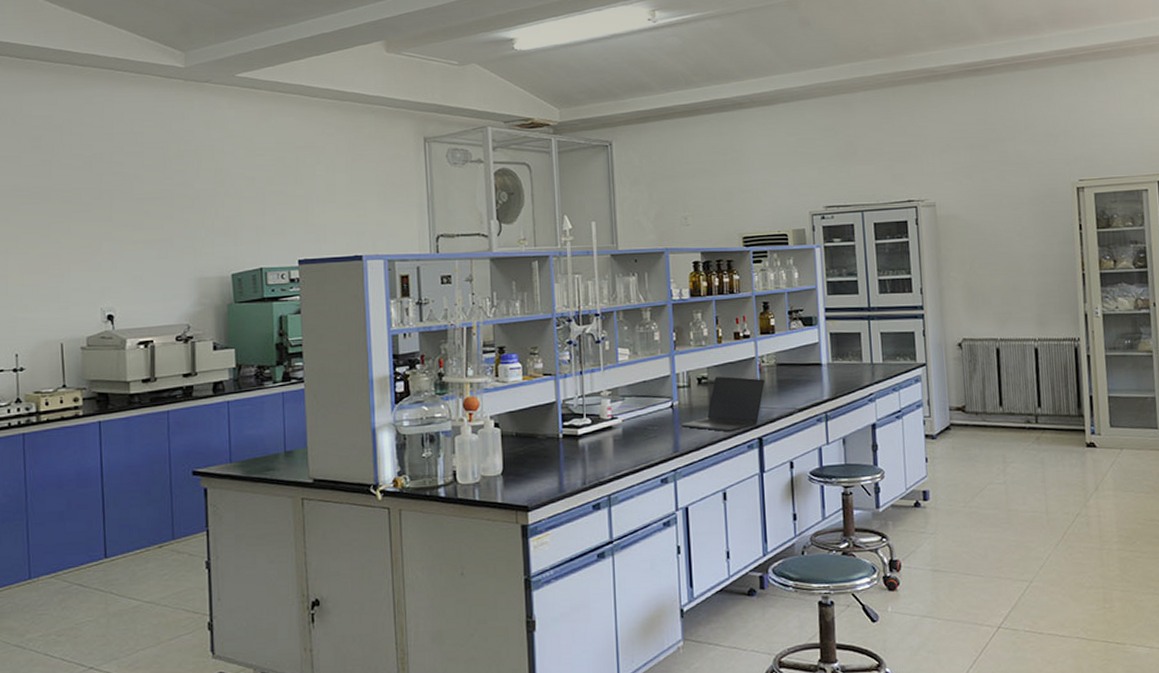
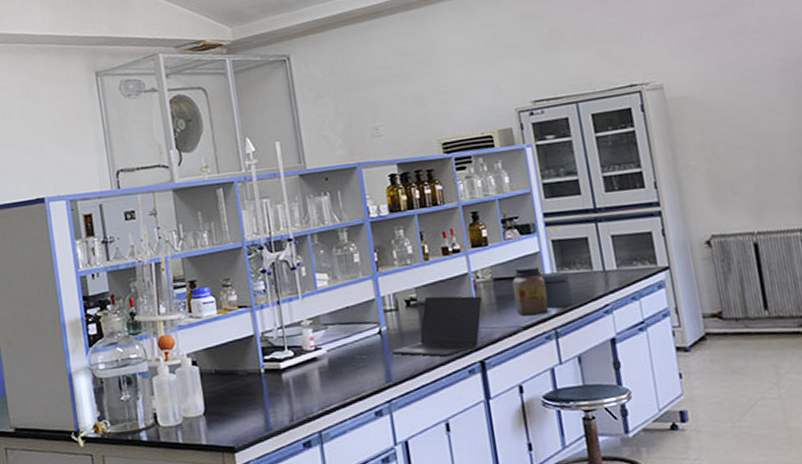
jar: none [792,355,822,400] -> present [512,266,549,317]
jar: none [817,362,843,394] -> present [539,271,573,308]

